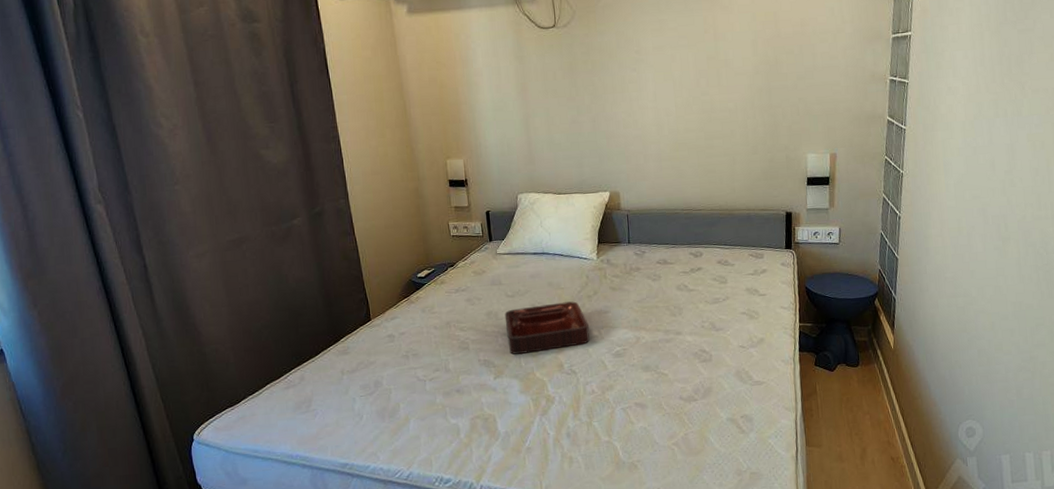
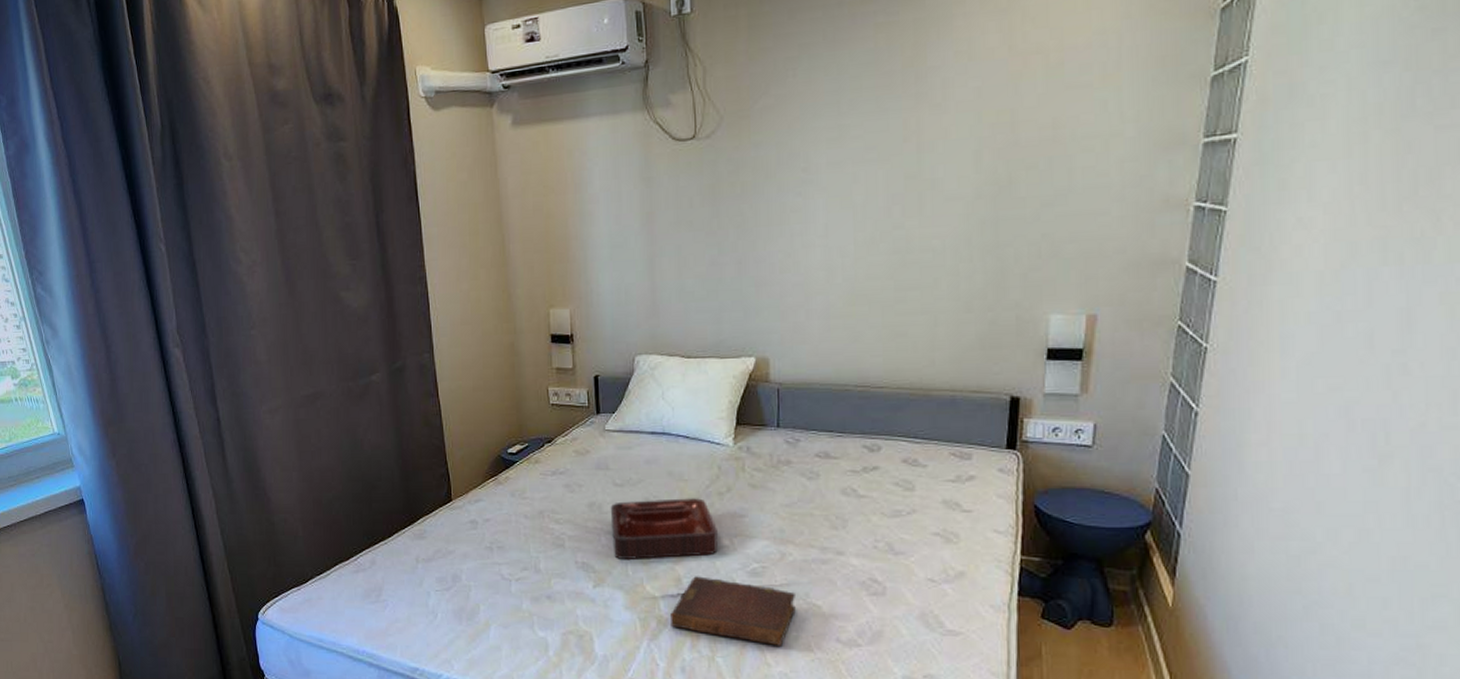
diary: none [556,361,650,408] -> present [671,576,796,646]

